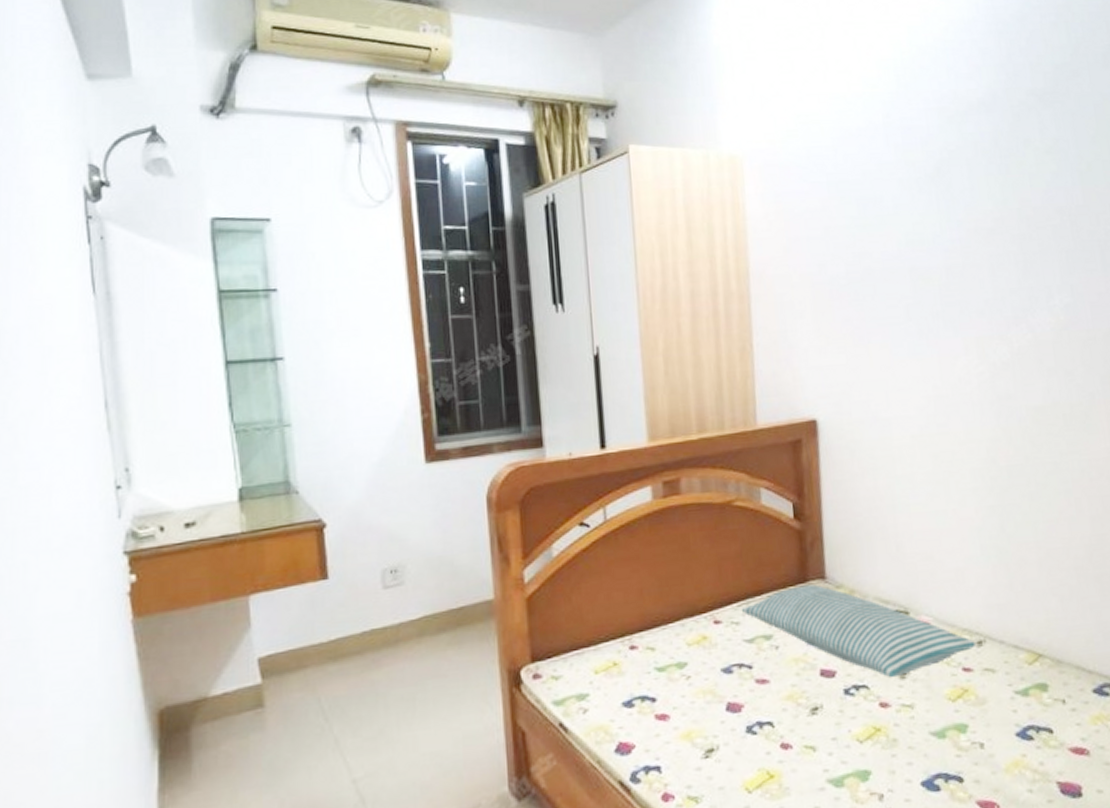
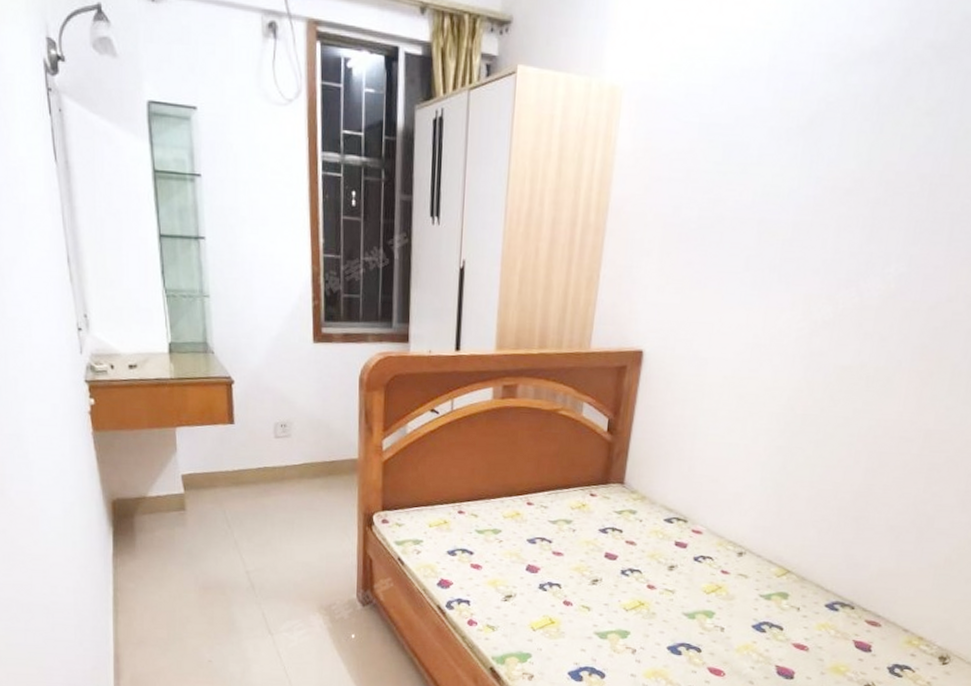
pillow: present [741,584,977,677] -> none [550,486,738,568]

